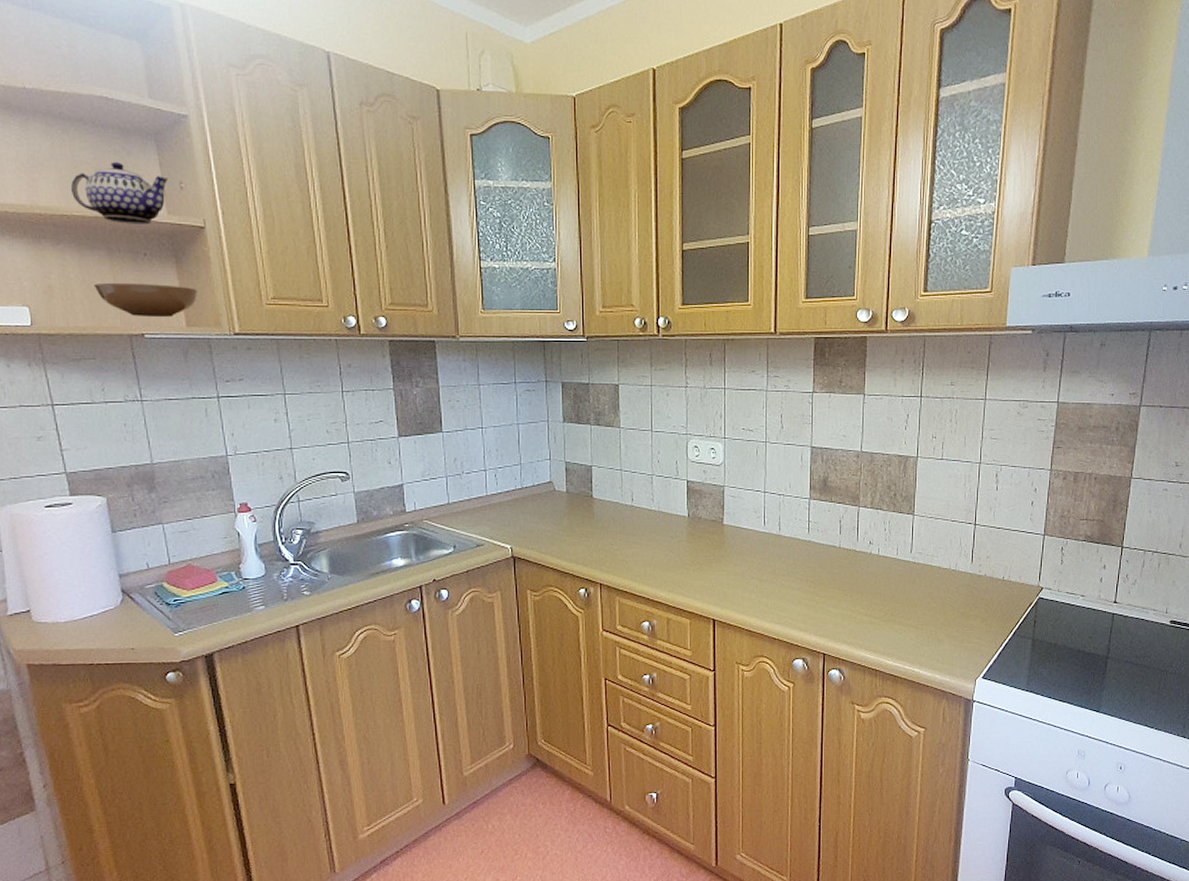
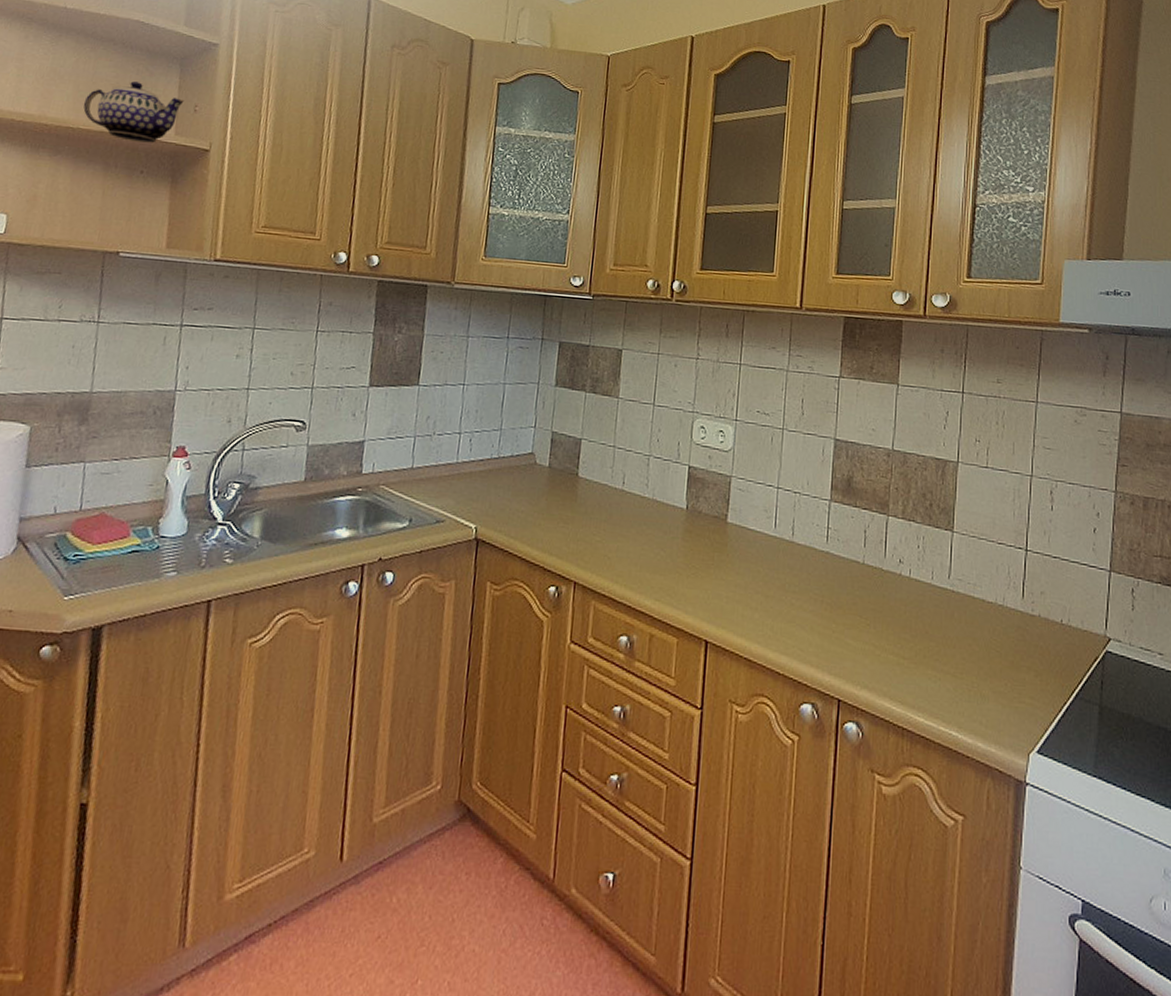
bowl: present [93,282,199,317] -> none [80,196,188,237]

